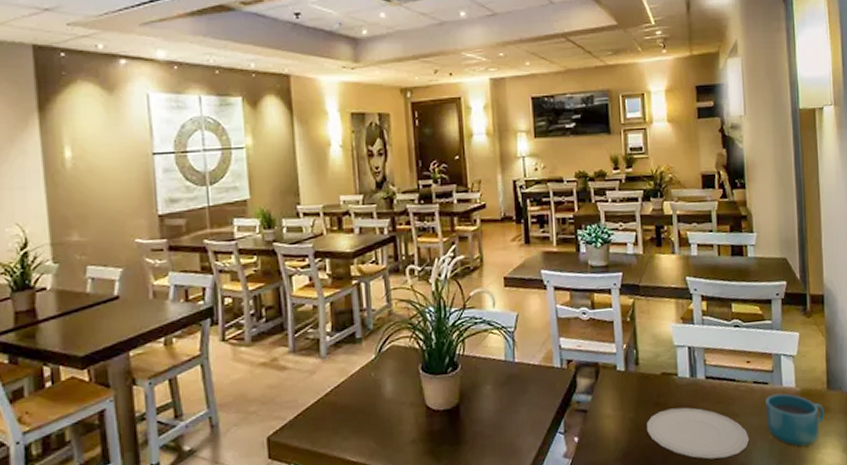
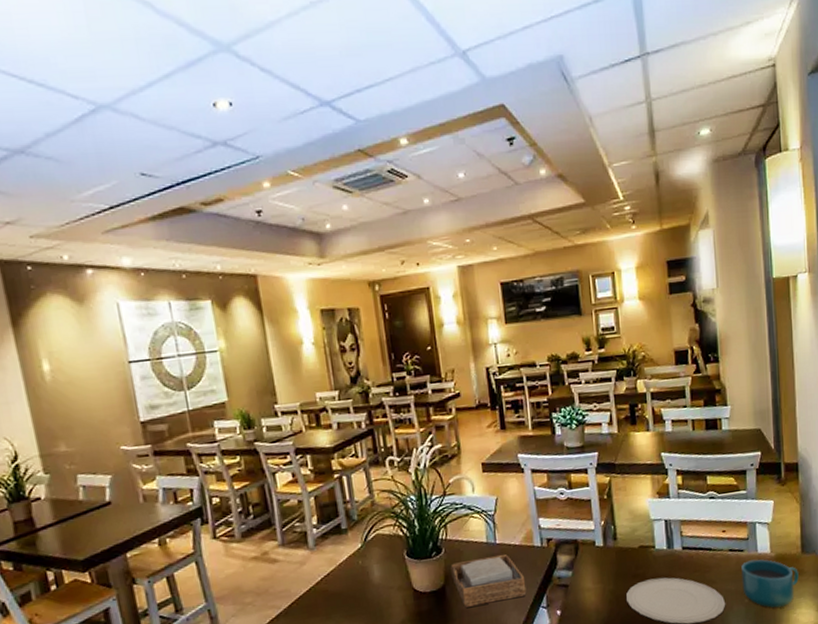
napkin holder: none [466,373,544,429] -> present [450,553,527,608]

